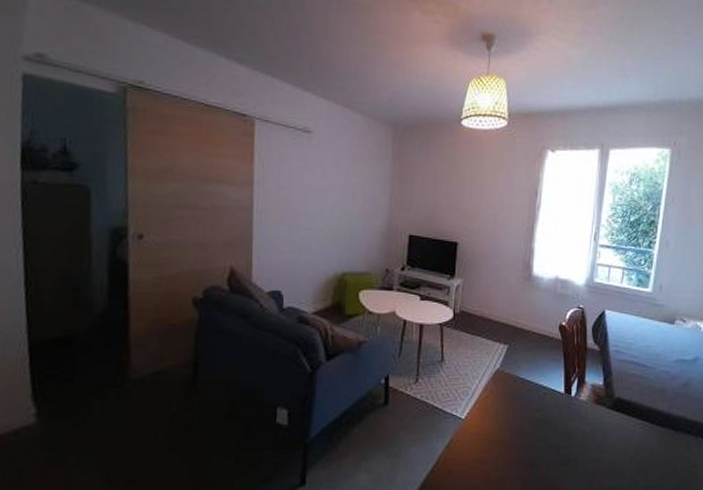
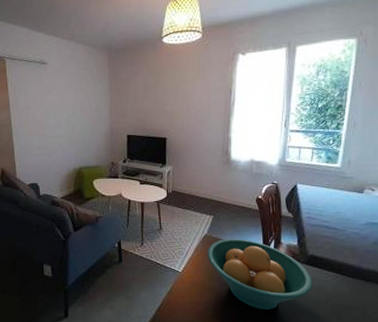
fruit bowl: none [498,376,618,469] -> present [207,239,312,310]

